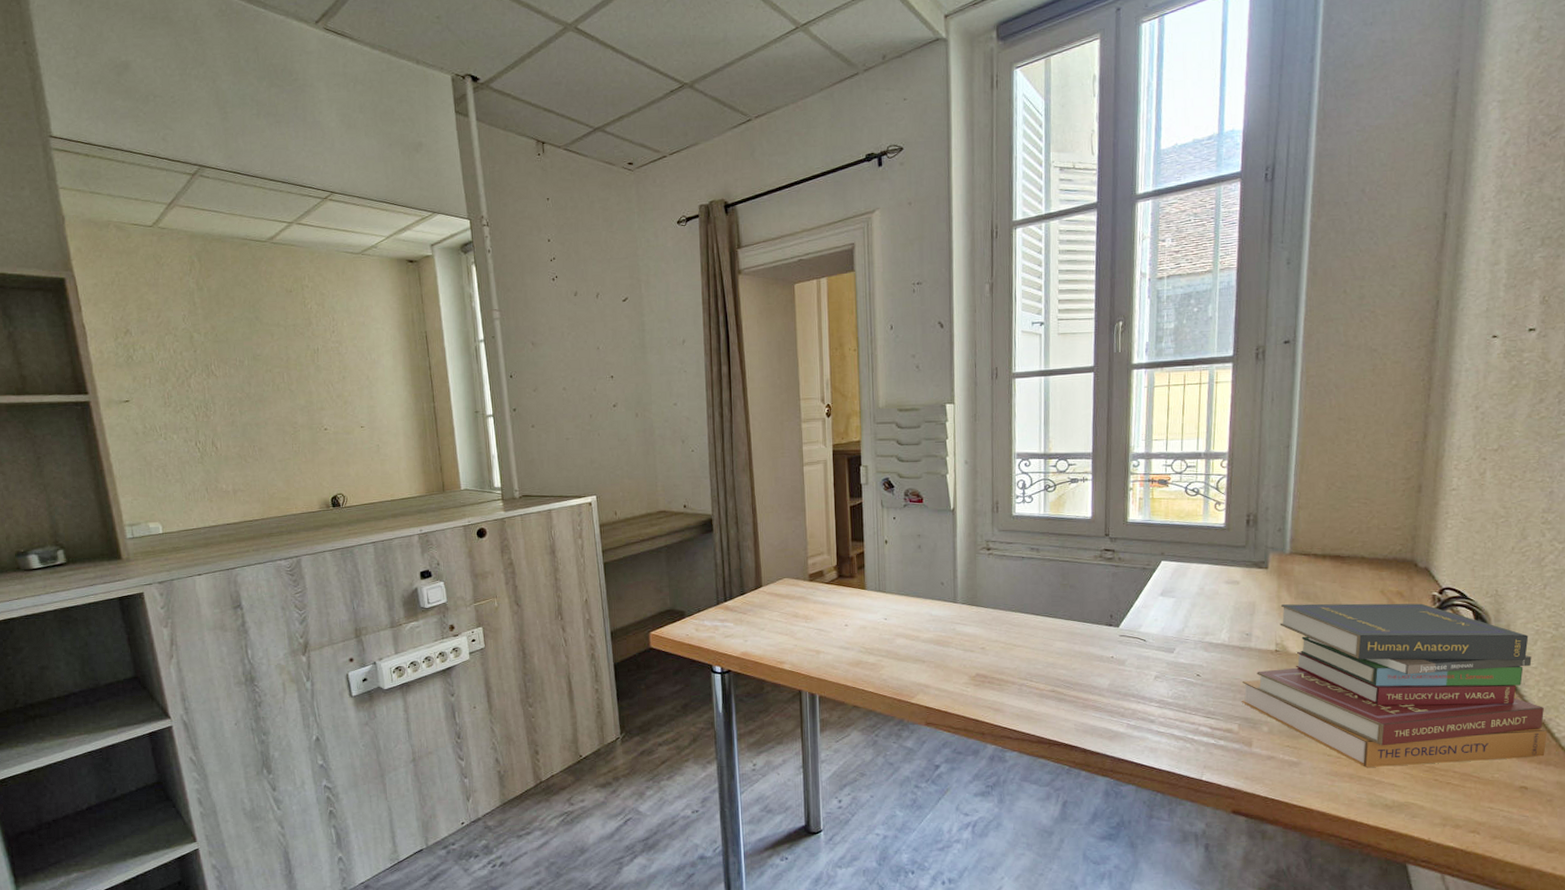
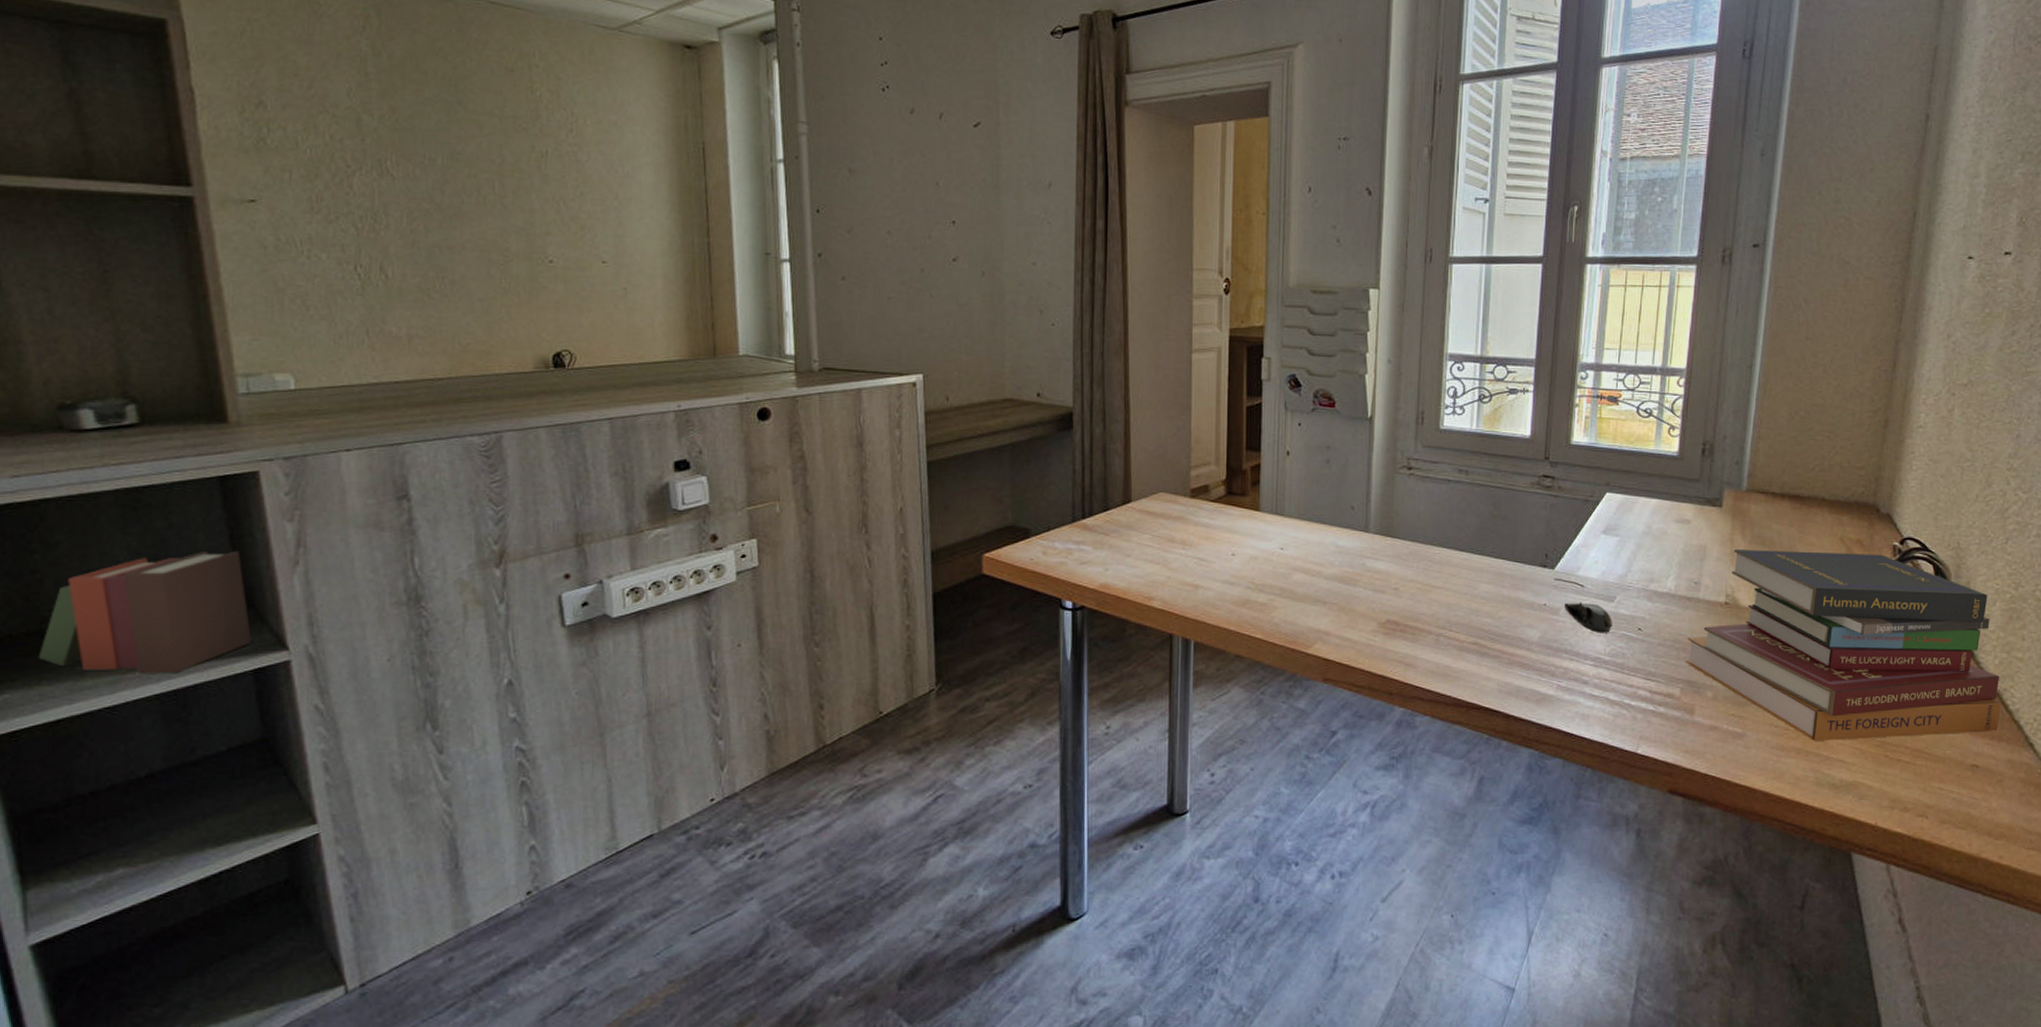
books: none [15,649,146,737] -> present [37,550,251,673]
computer mouse: none [1130,654,1173,680] -> present [1565,602,1612,633]

